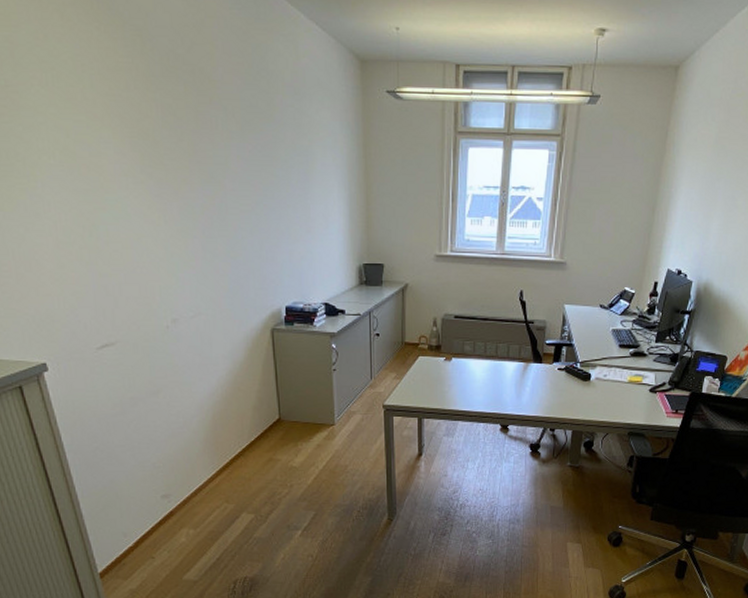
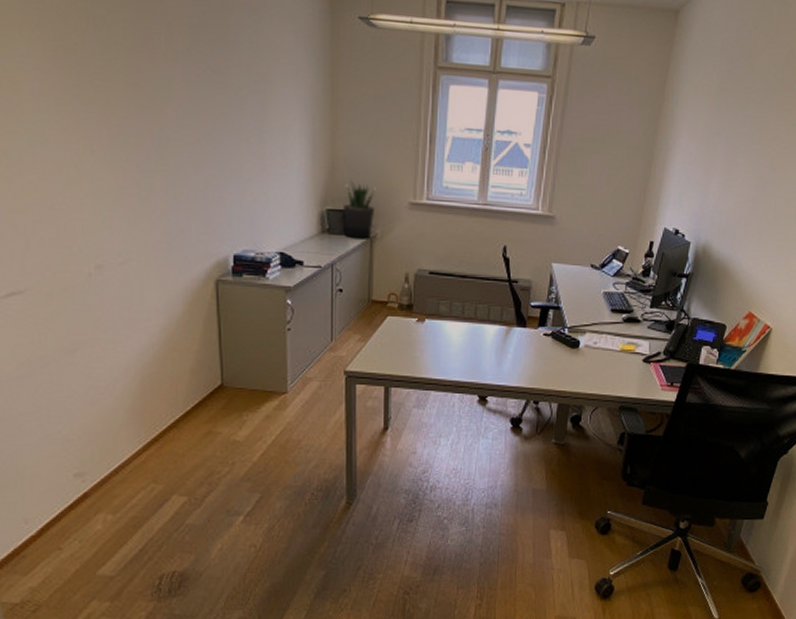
planter: none [378,238,406,289] -> present [343,181,376,239]

